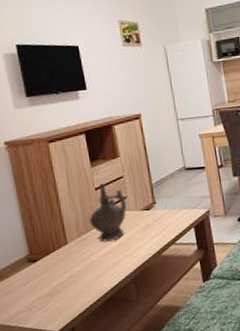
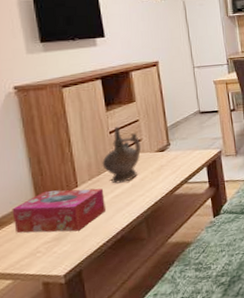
tissue box: none [8,246,95,289] -> present [11,188,106,233]

